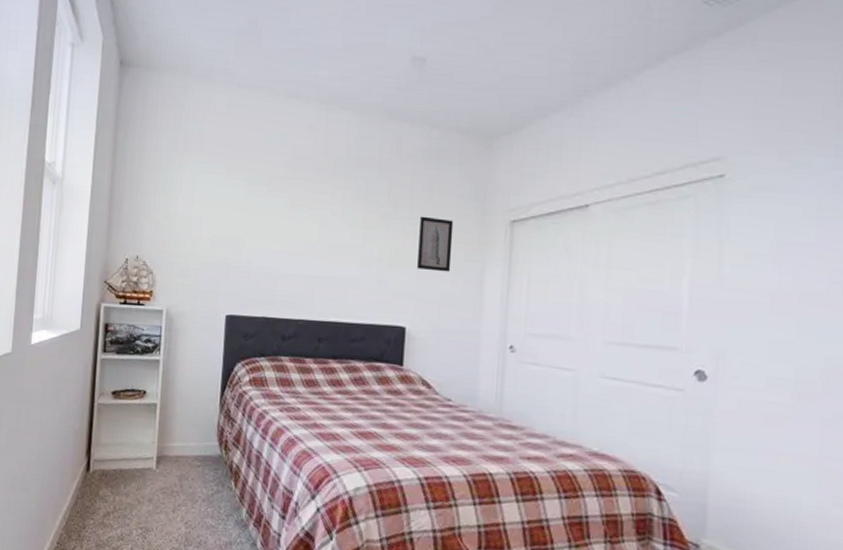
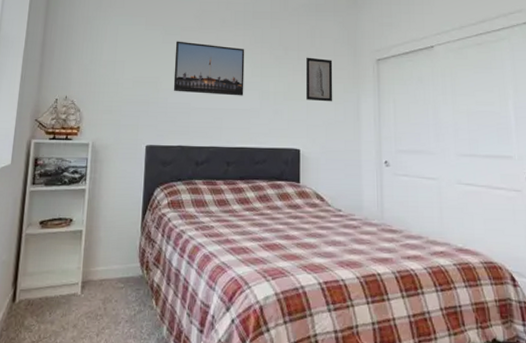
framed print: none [258,193,345,262] -> present [173,41,245,96]

